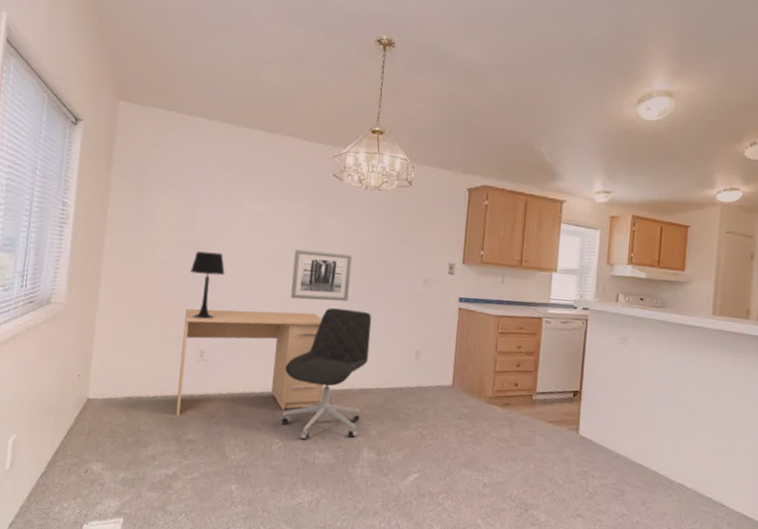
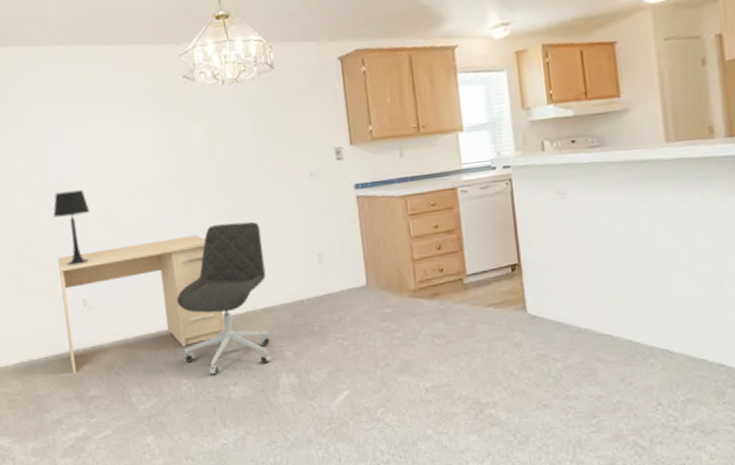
wall art: present [291,249,353,301] -> none [159,161,229,224]

